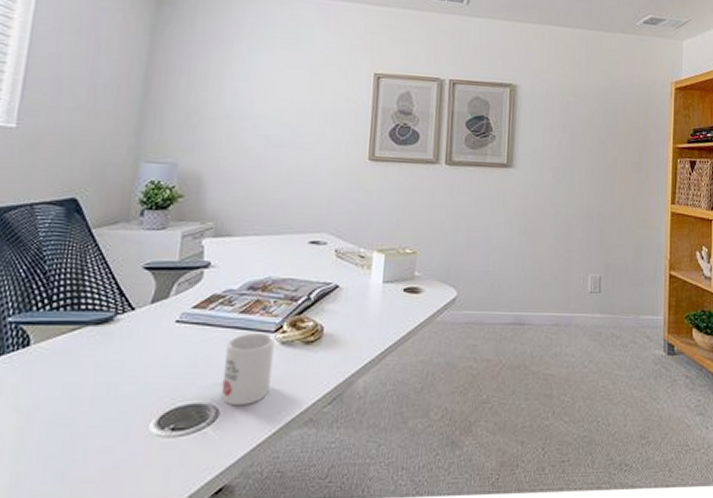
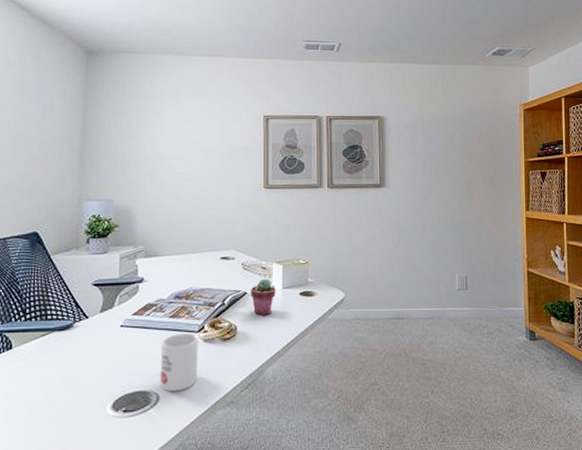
potted succulent: none [342,269,375,314] -> present [250,278,276,315]

